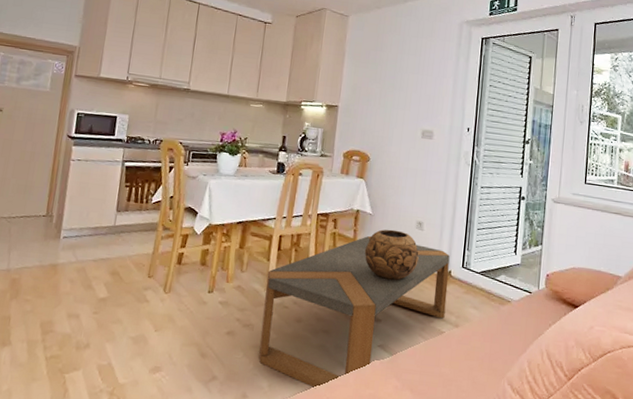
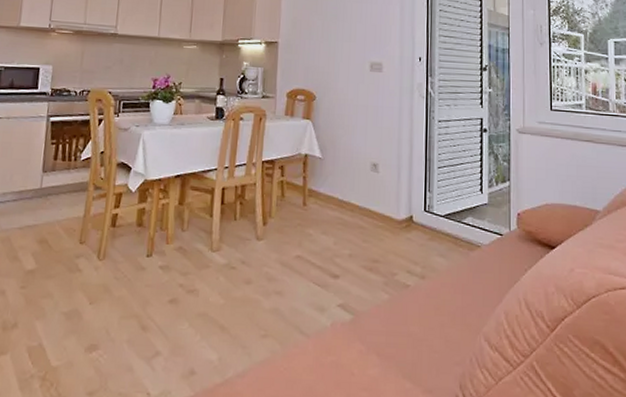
coffee table: present [259,235,450,389] -> none [206,182,411,359]
decorative bowl: present [364,229,419,281] -> none [316,173,376,231]

